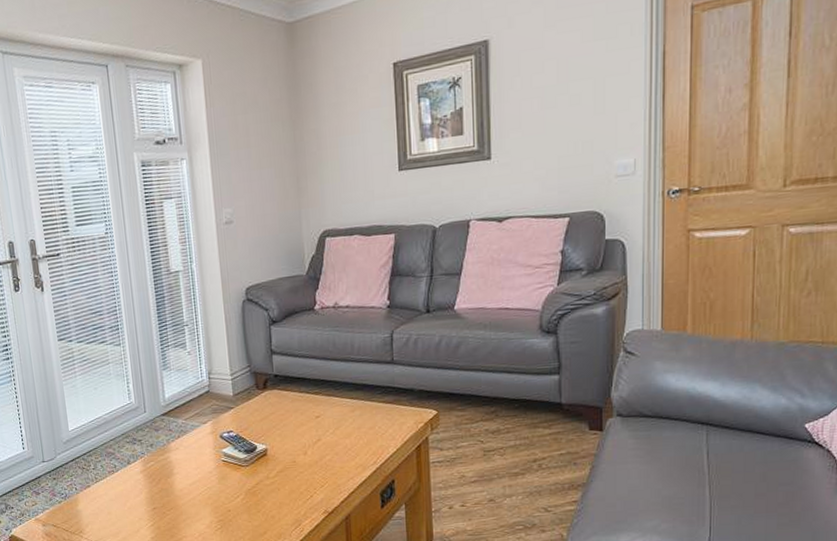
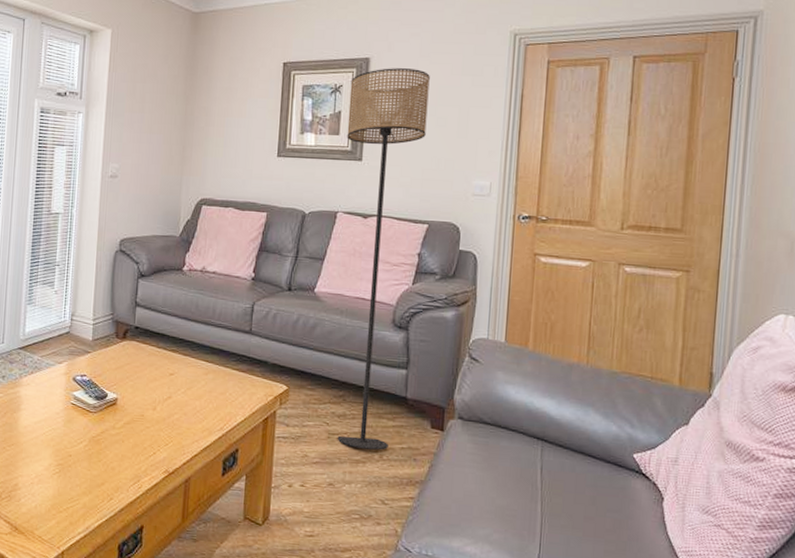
floor lamp: none [470,43,559,461] -> present [337,68,430,450]

